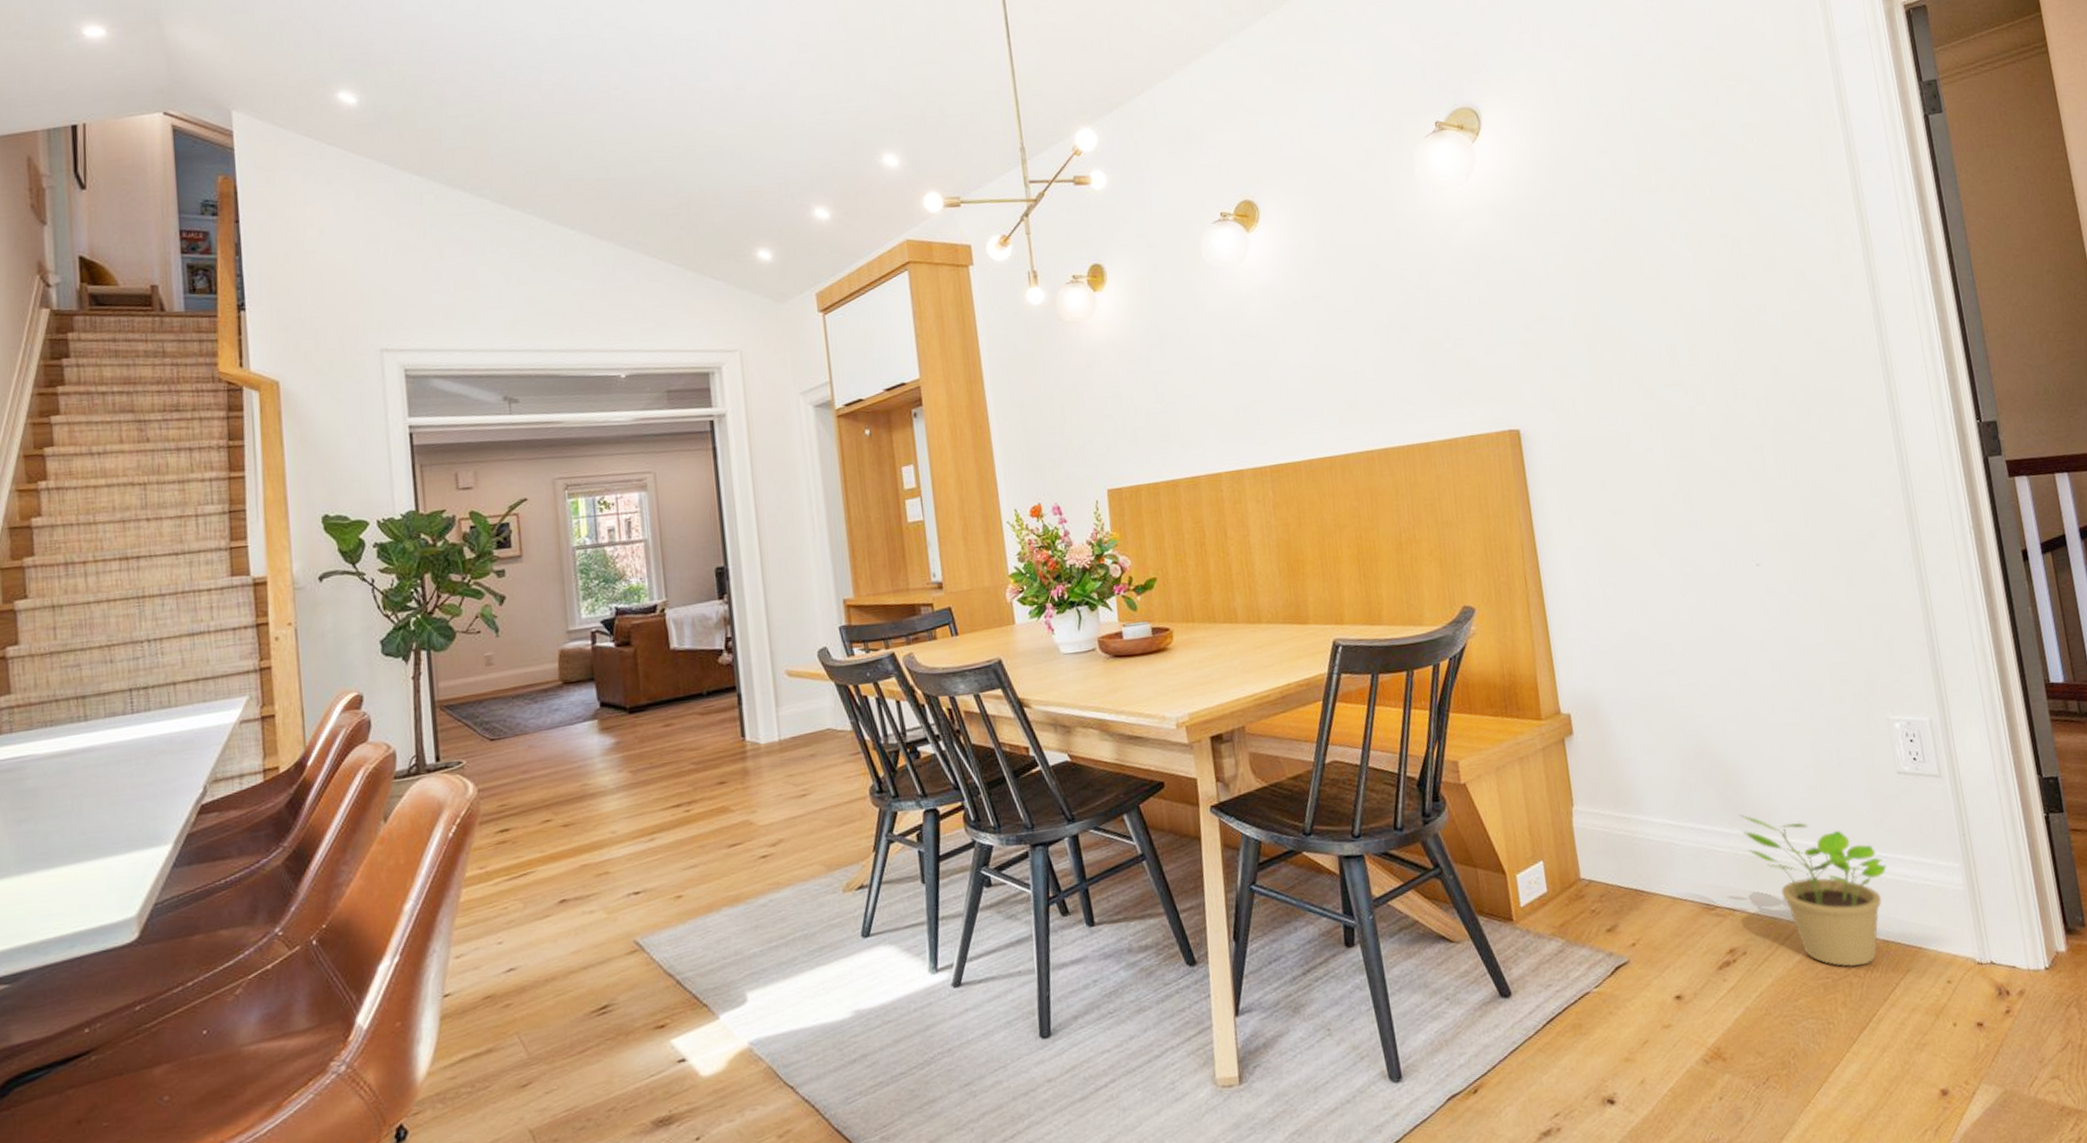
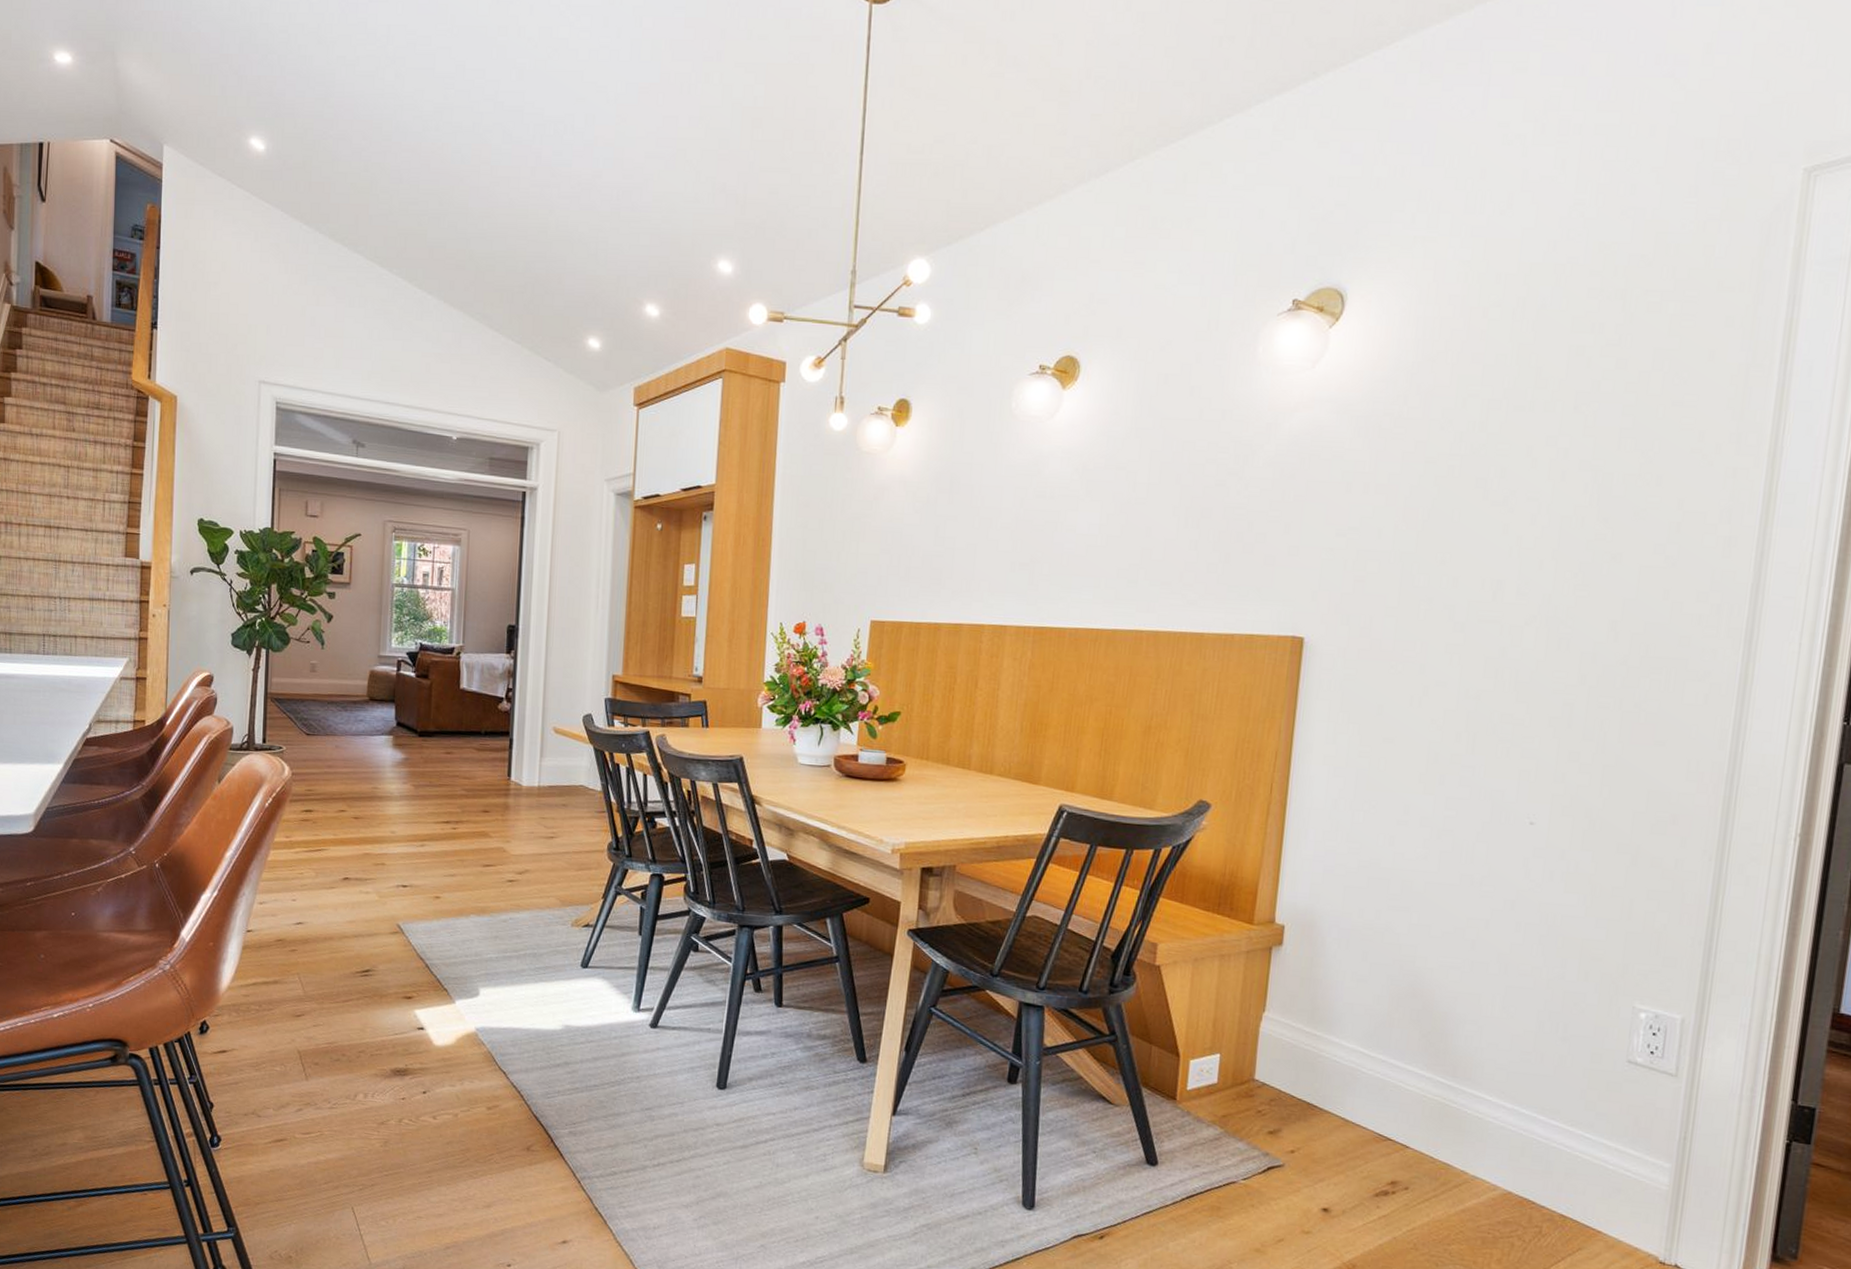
potted plant: present [1738,814,1887,968] -> none [1437,1060,1587,1232]

